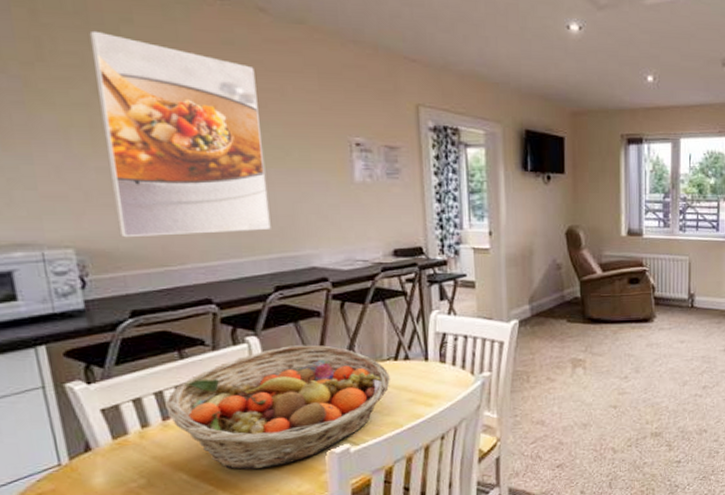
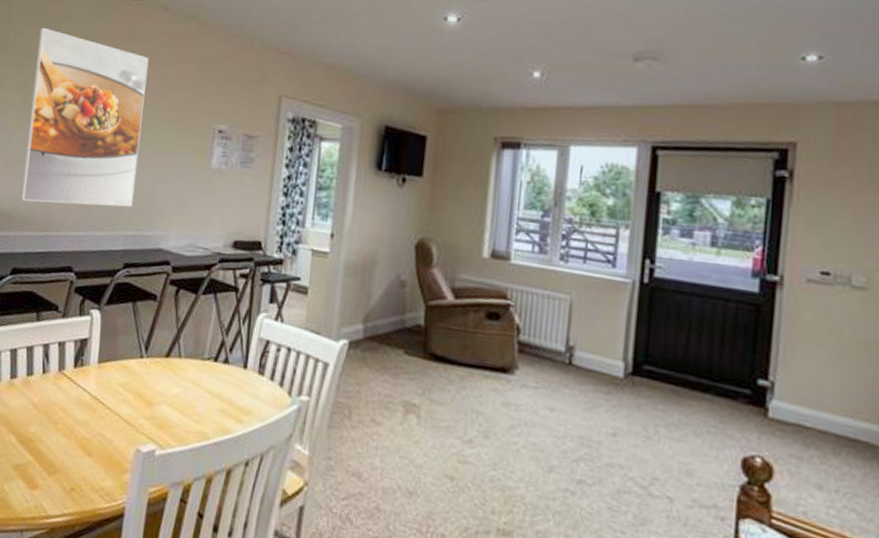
fruit basket: present [165,345,390,470] -> none [15,325,207,453]

